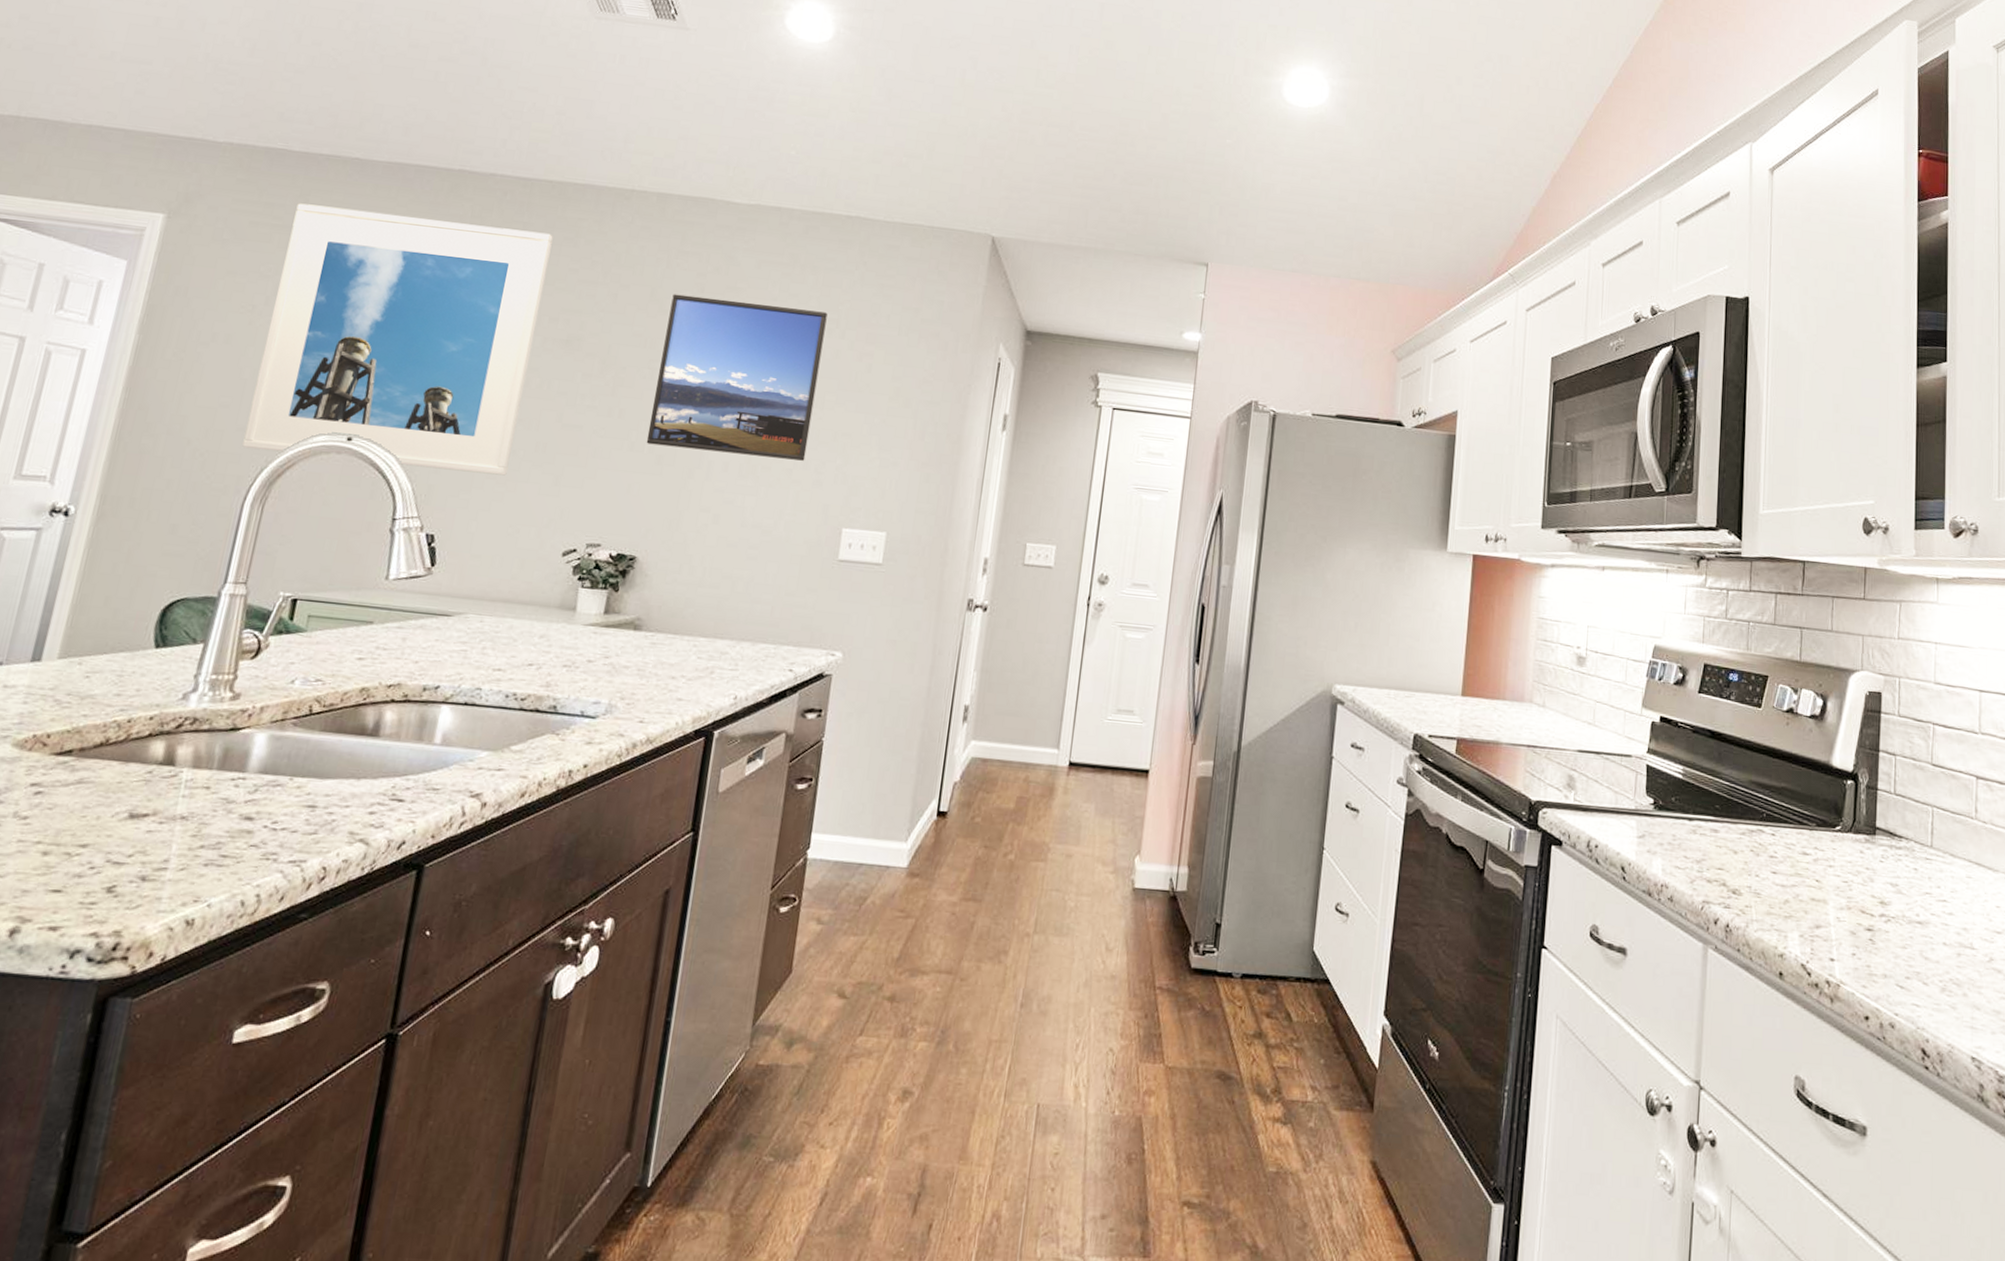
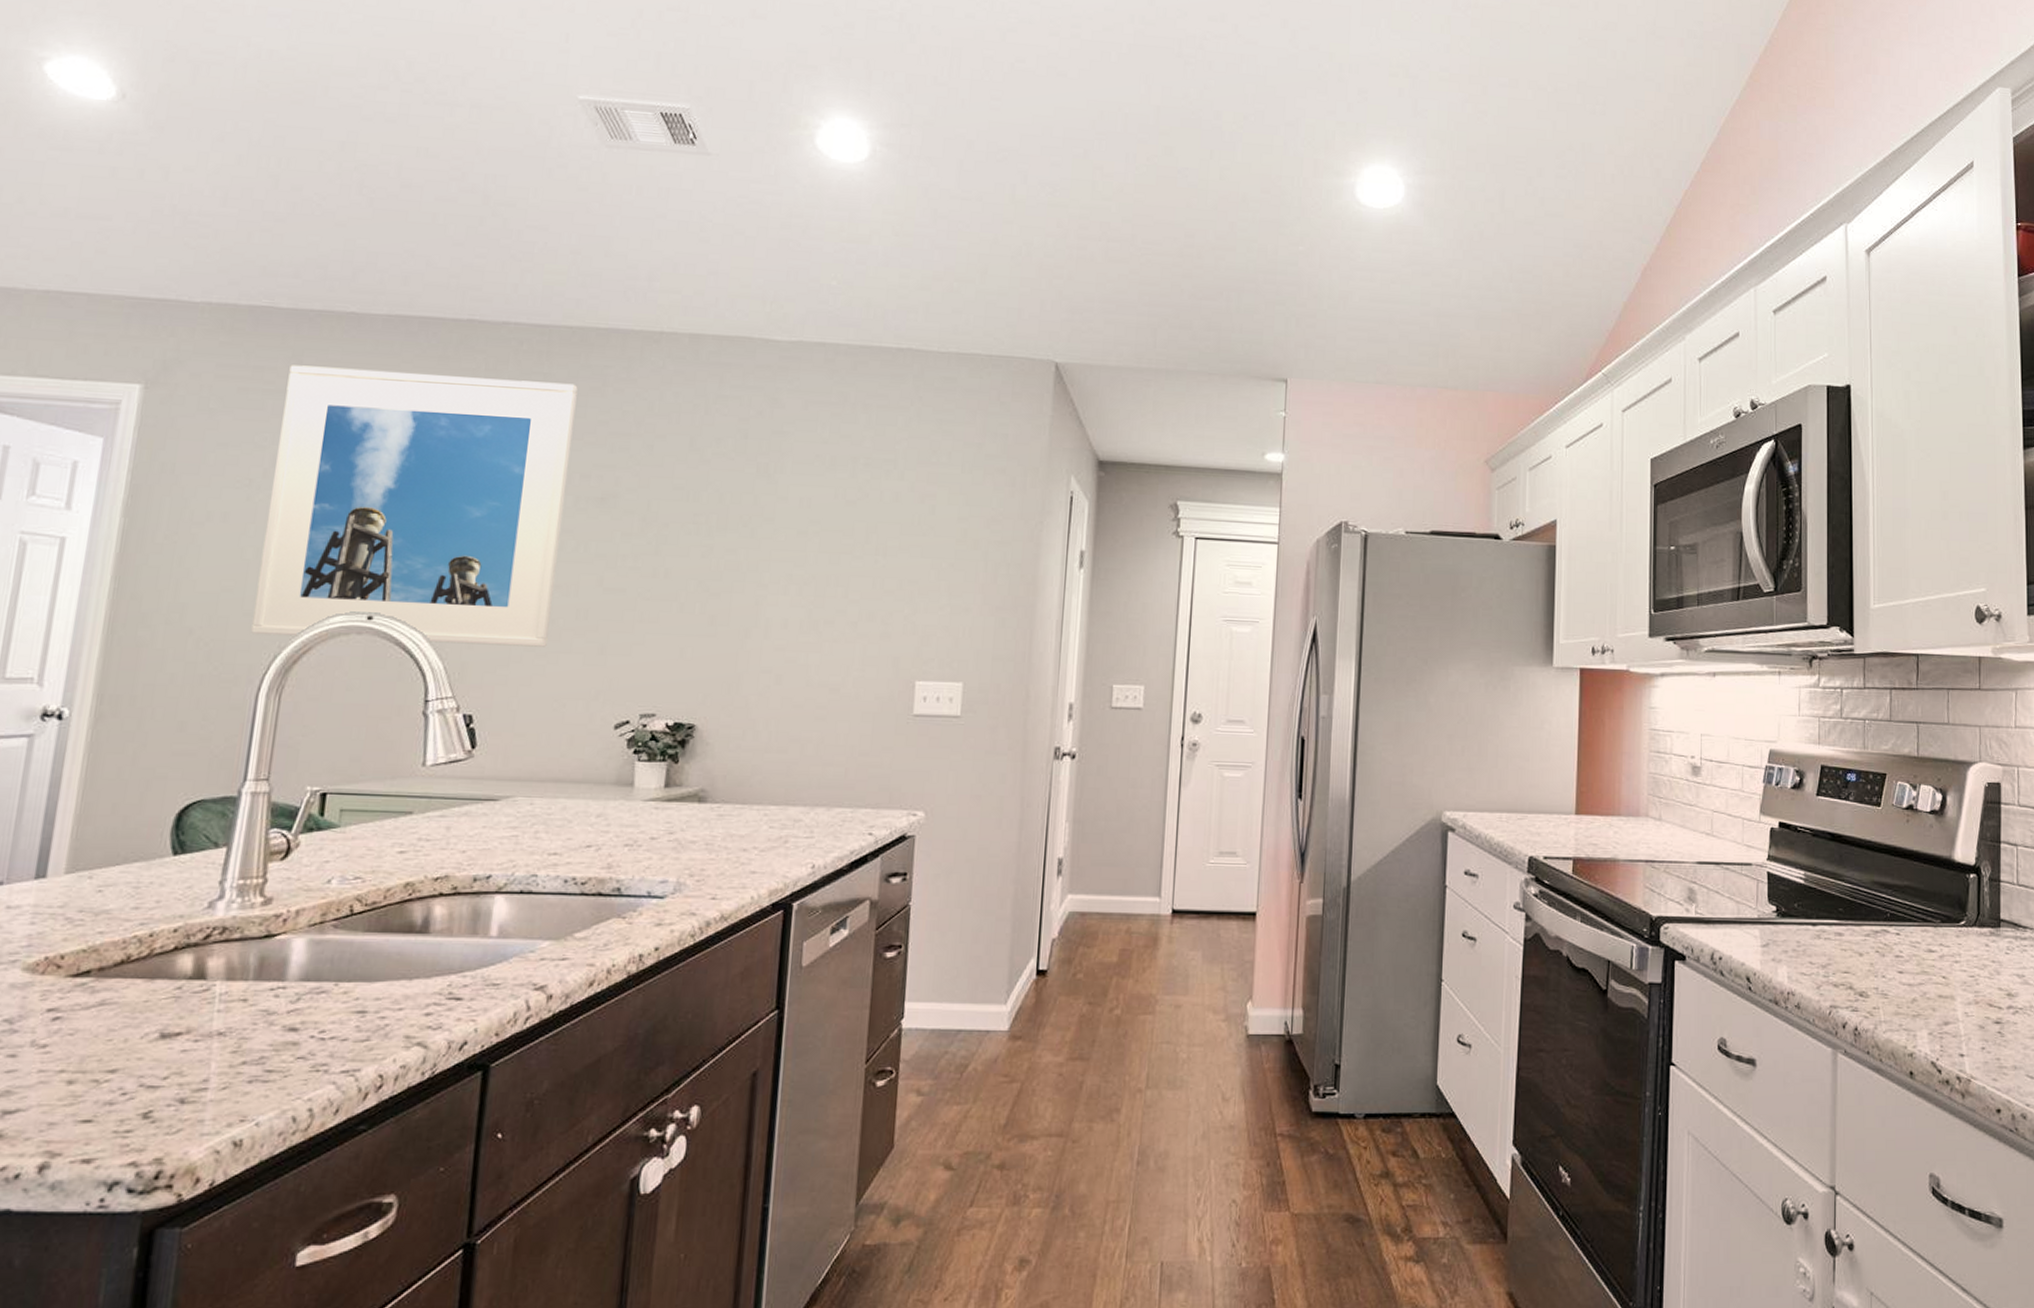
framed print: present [646,294,828,461] -> none [696,442,884,612]

